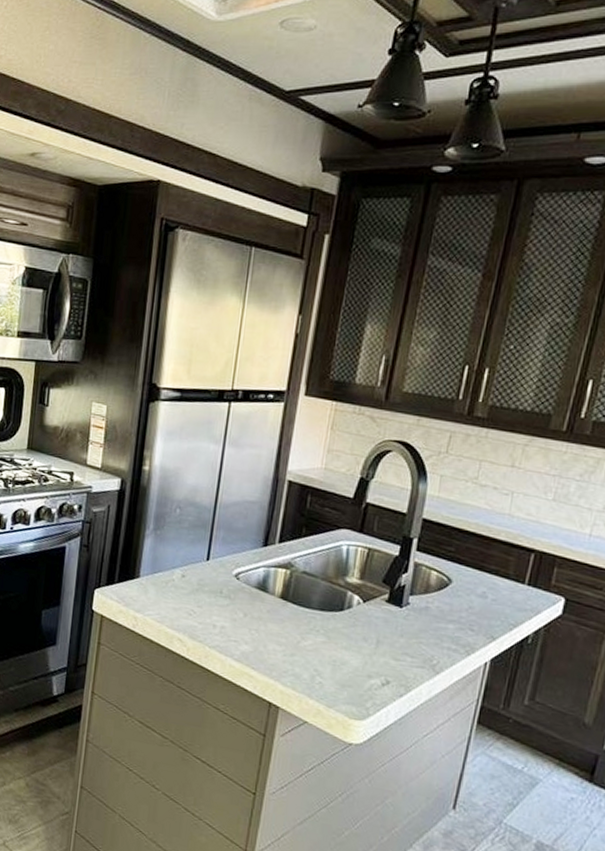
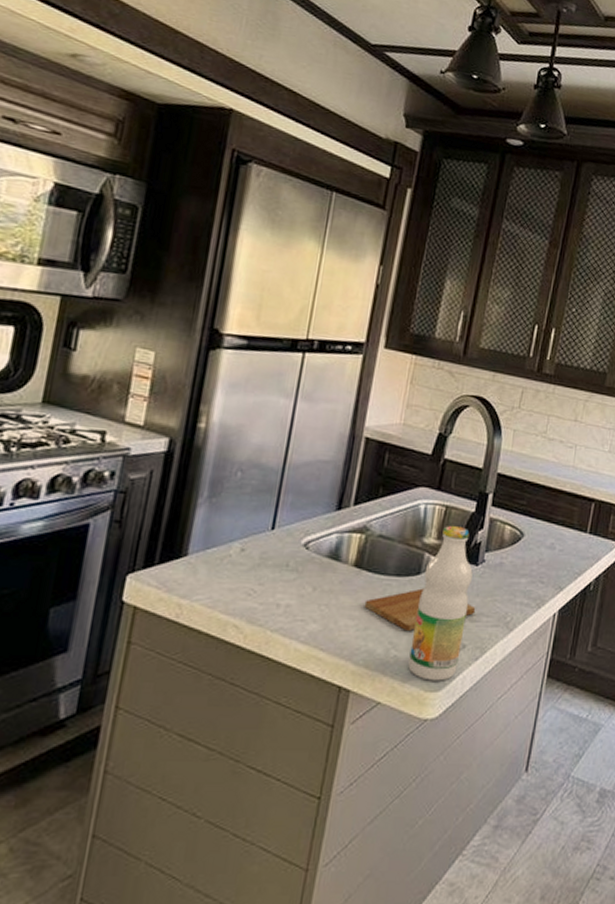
cutting board: none [290,623,400,662] -> present [364,588,476,632]
bottle: none [333,567,397,712] -> present [408,525,473,681]

